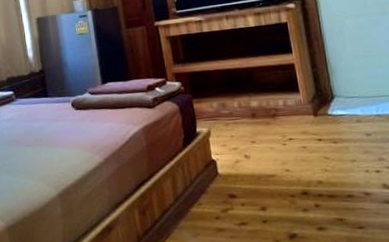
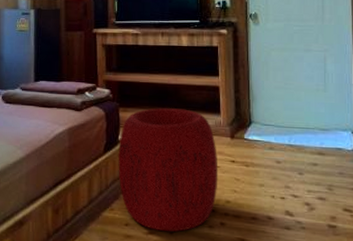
pouf: none [197,92,307,221] -> present [118,108,218,232]

